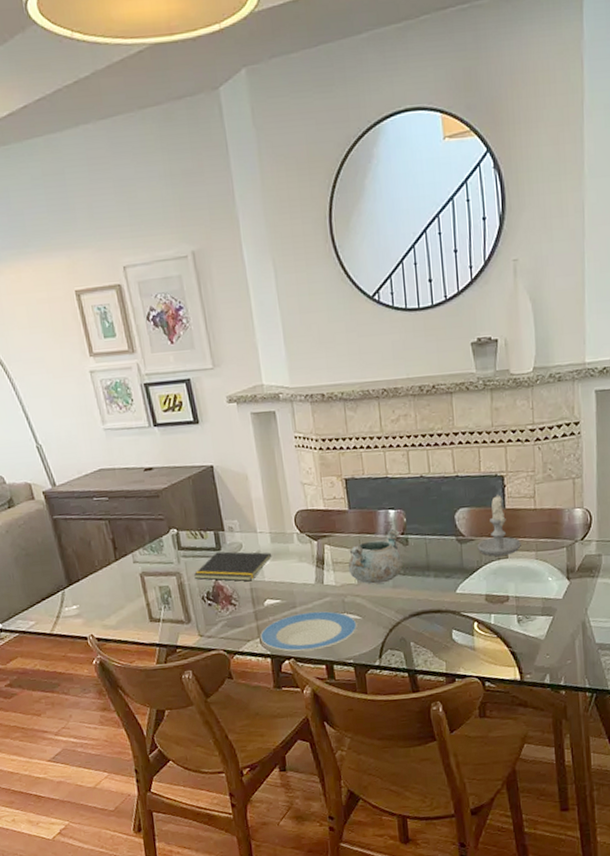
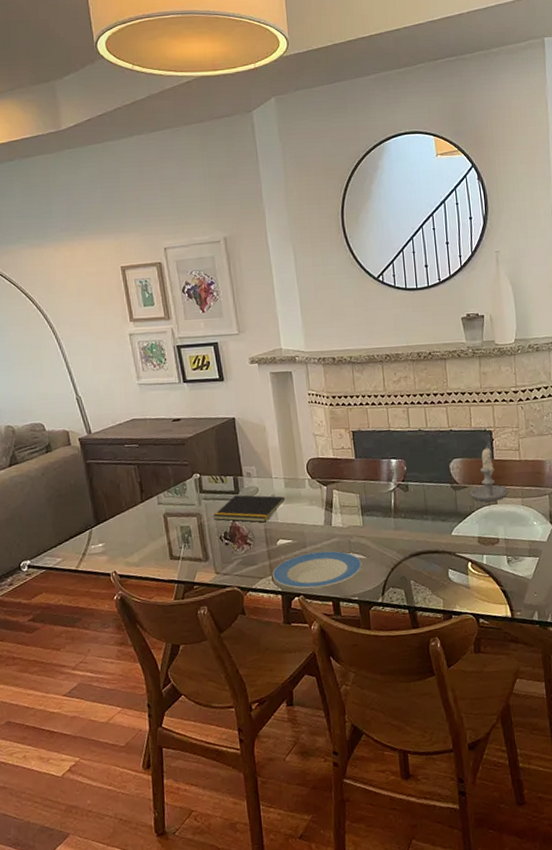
decorative bowl: present [348,529,403,584] -> none [354,477,404,526]

